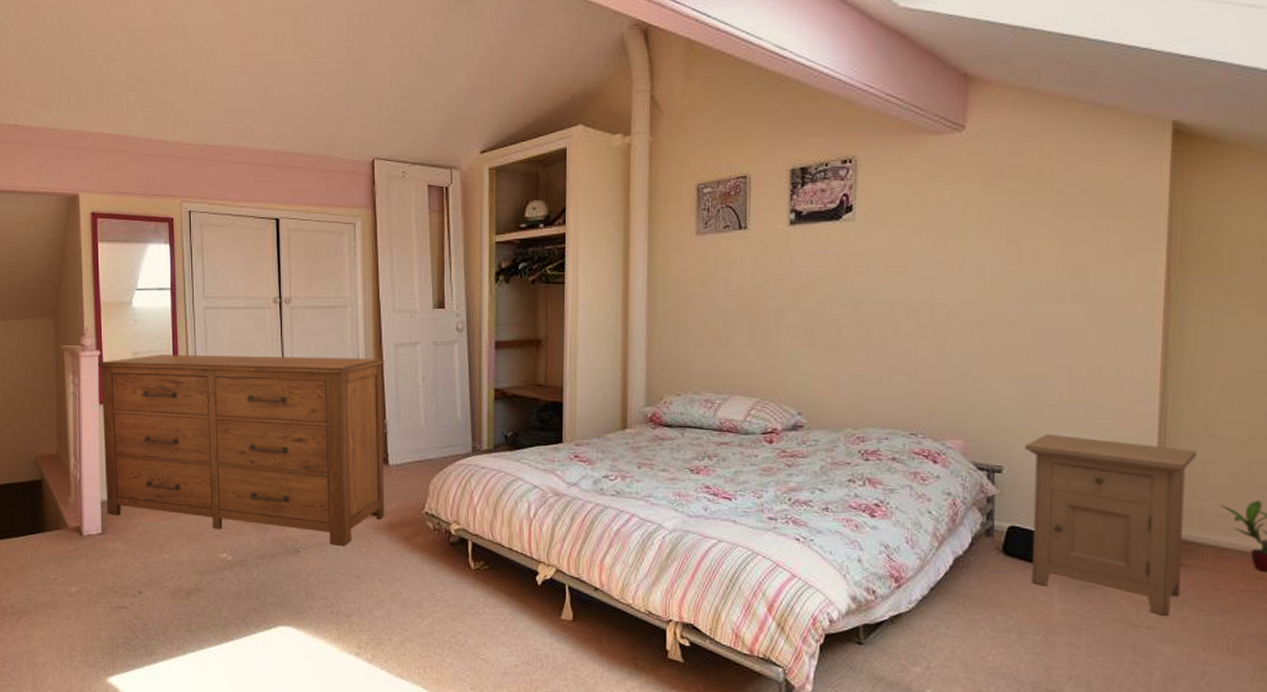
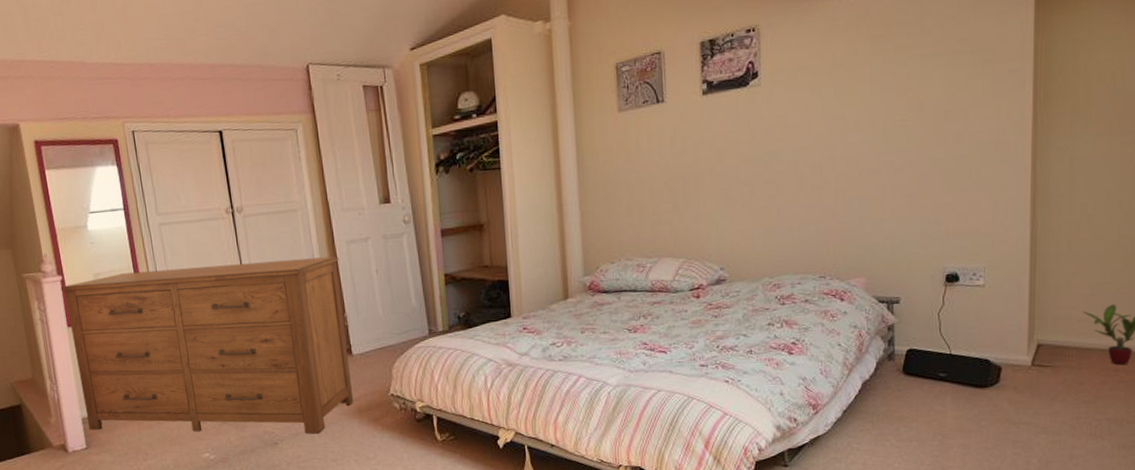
nightstand: present [1024,433,1198,616] -> none [917,264,1063,412]

